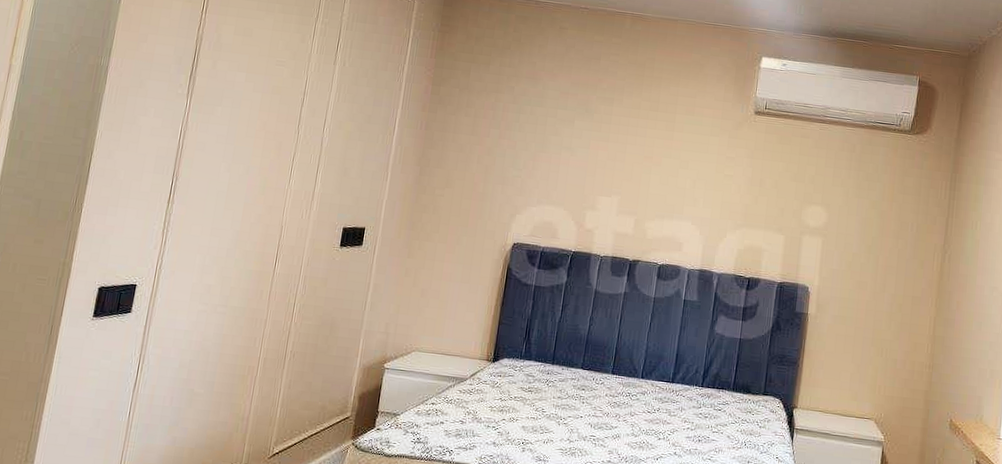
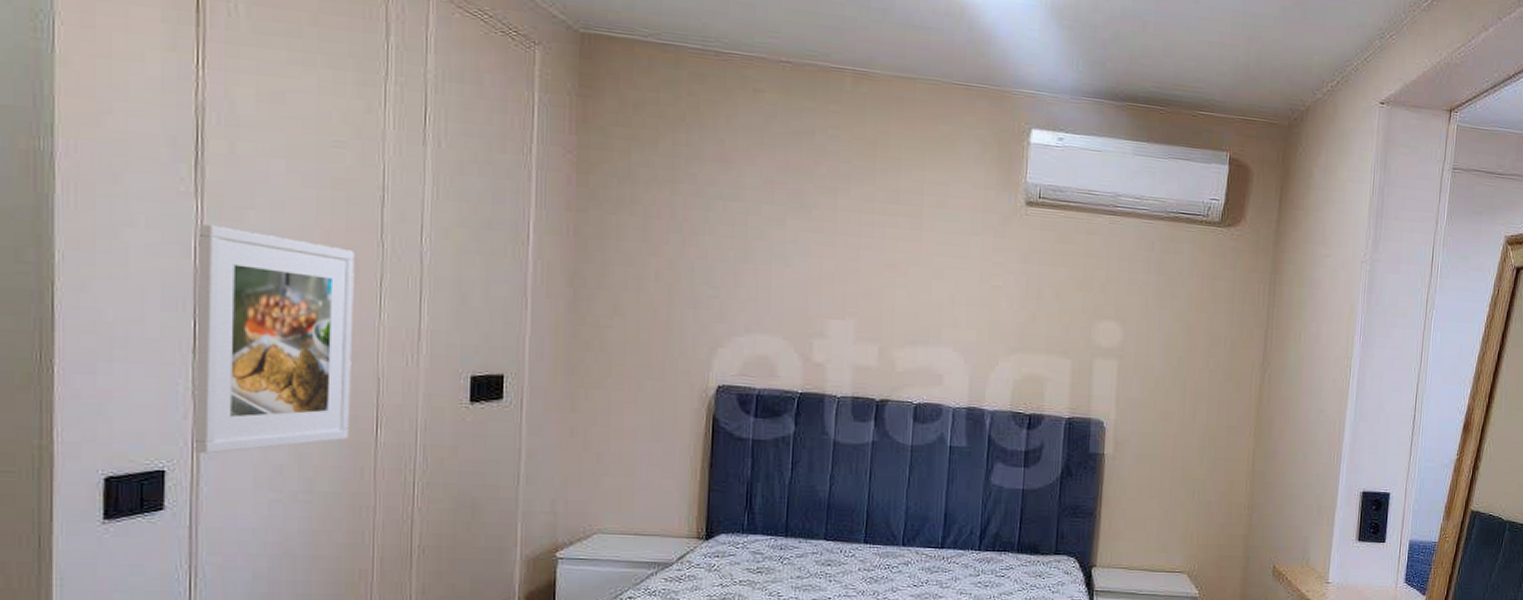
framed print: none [156,115,280,275] -> present [193,223,354,454]

